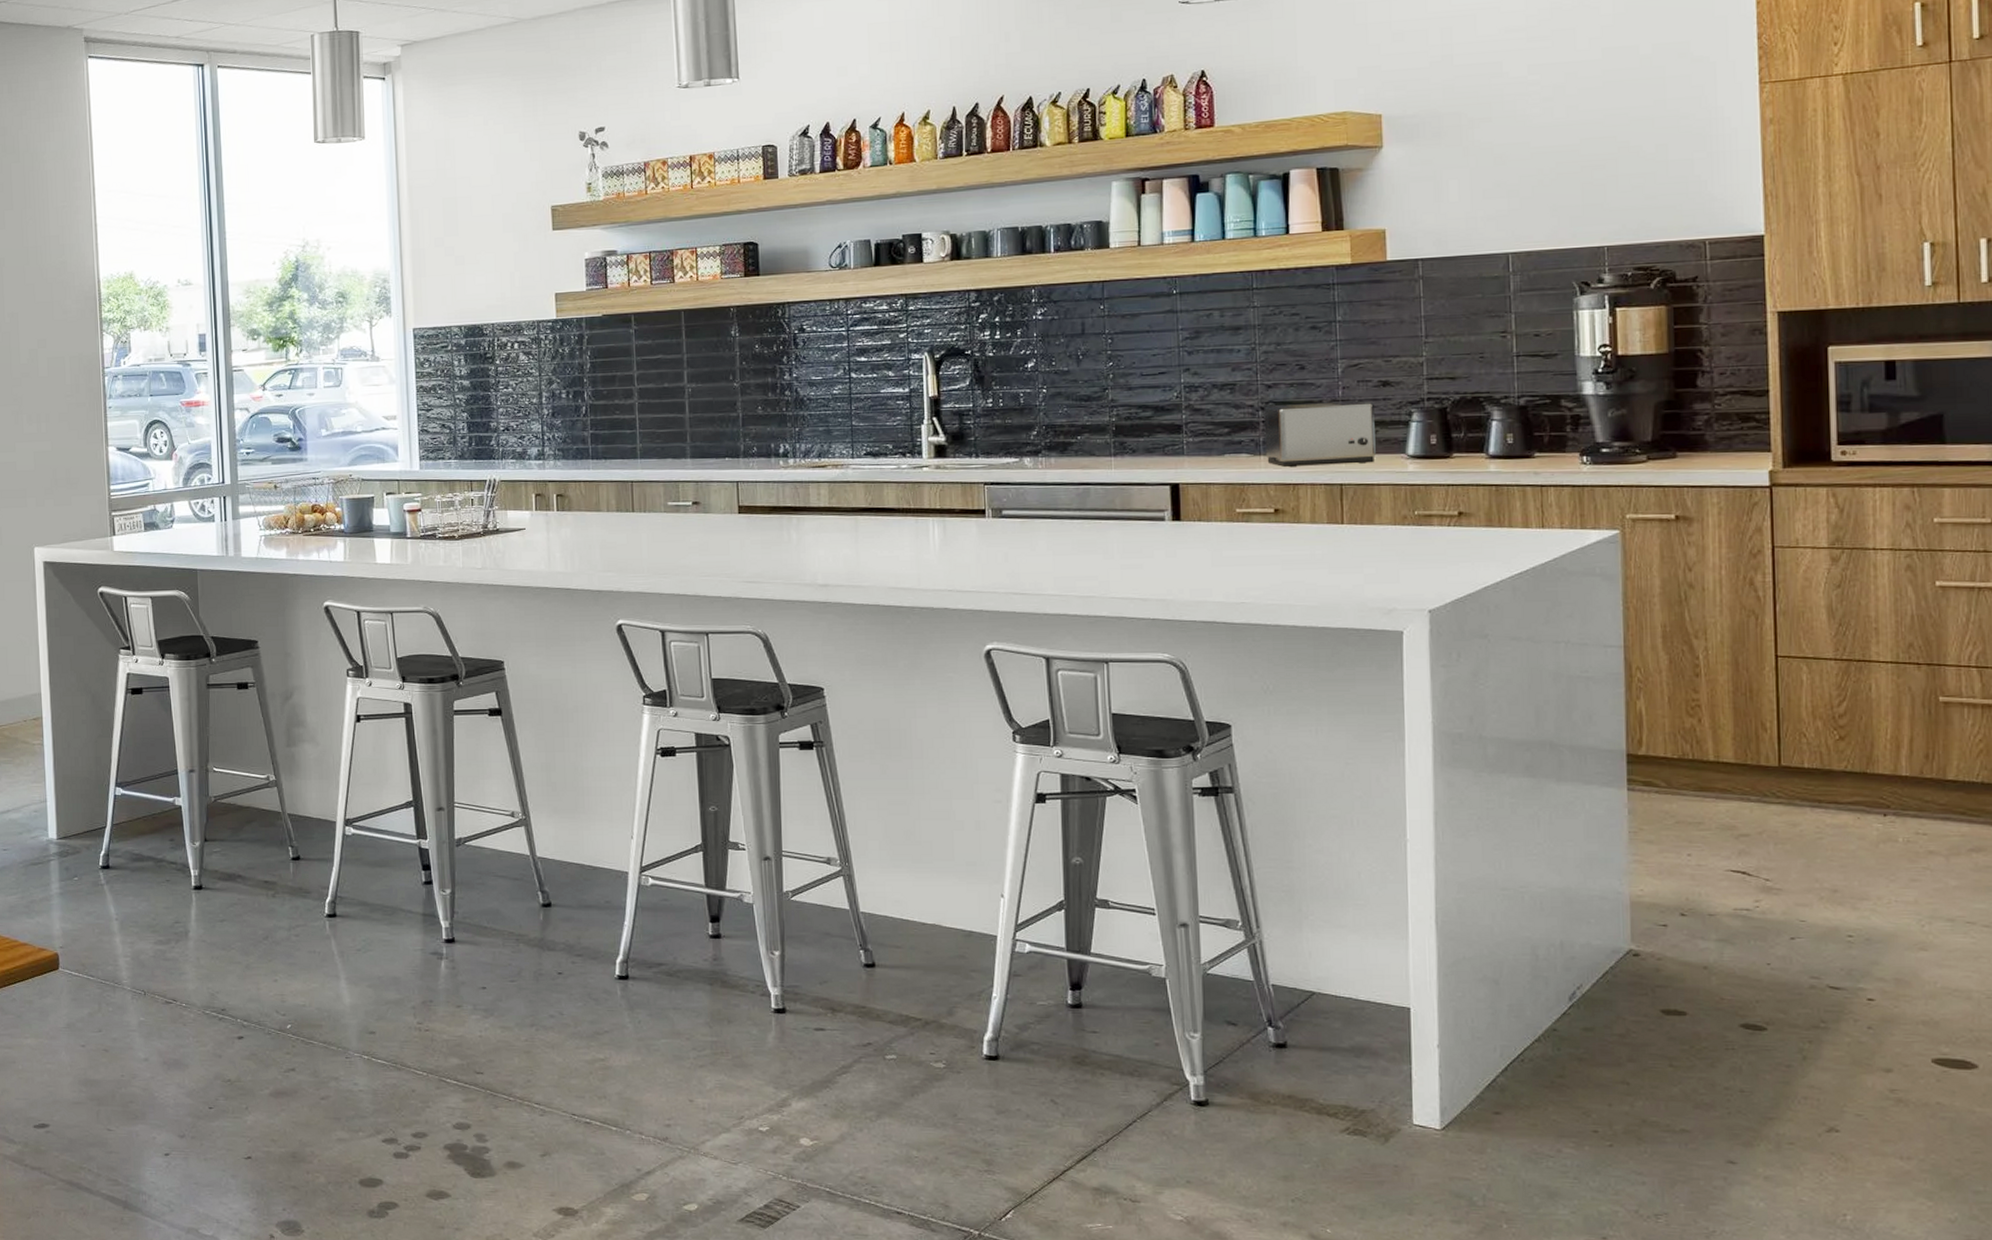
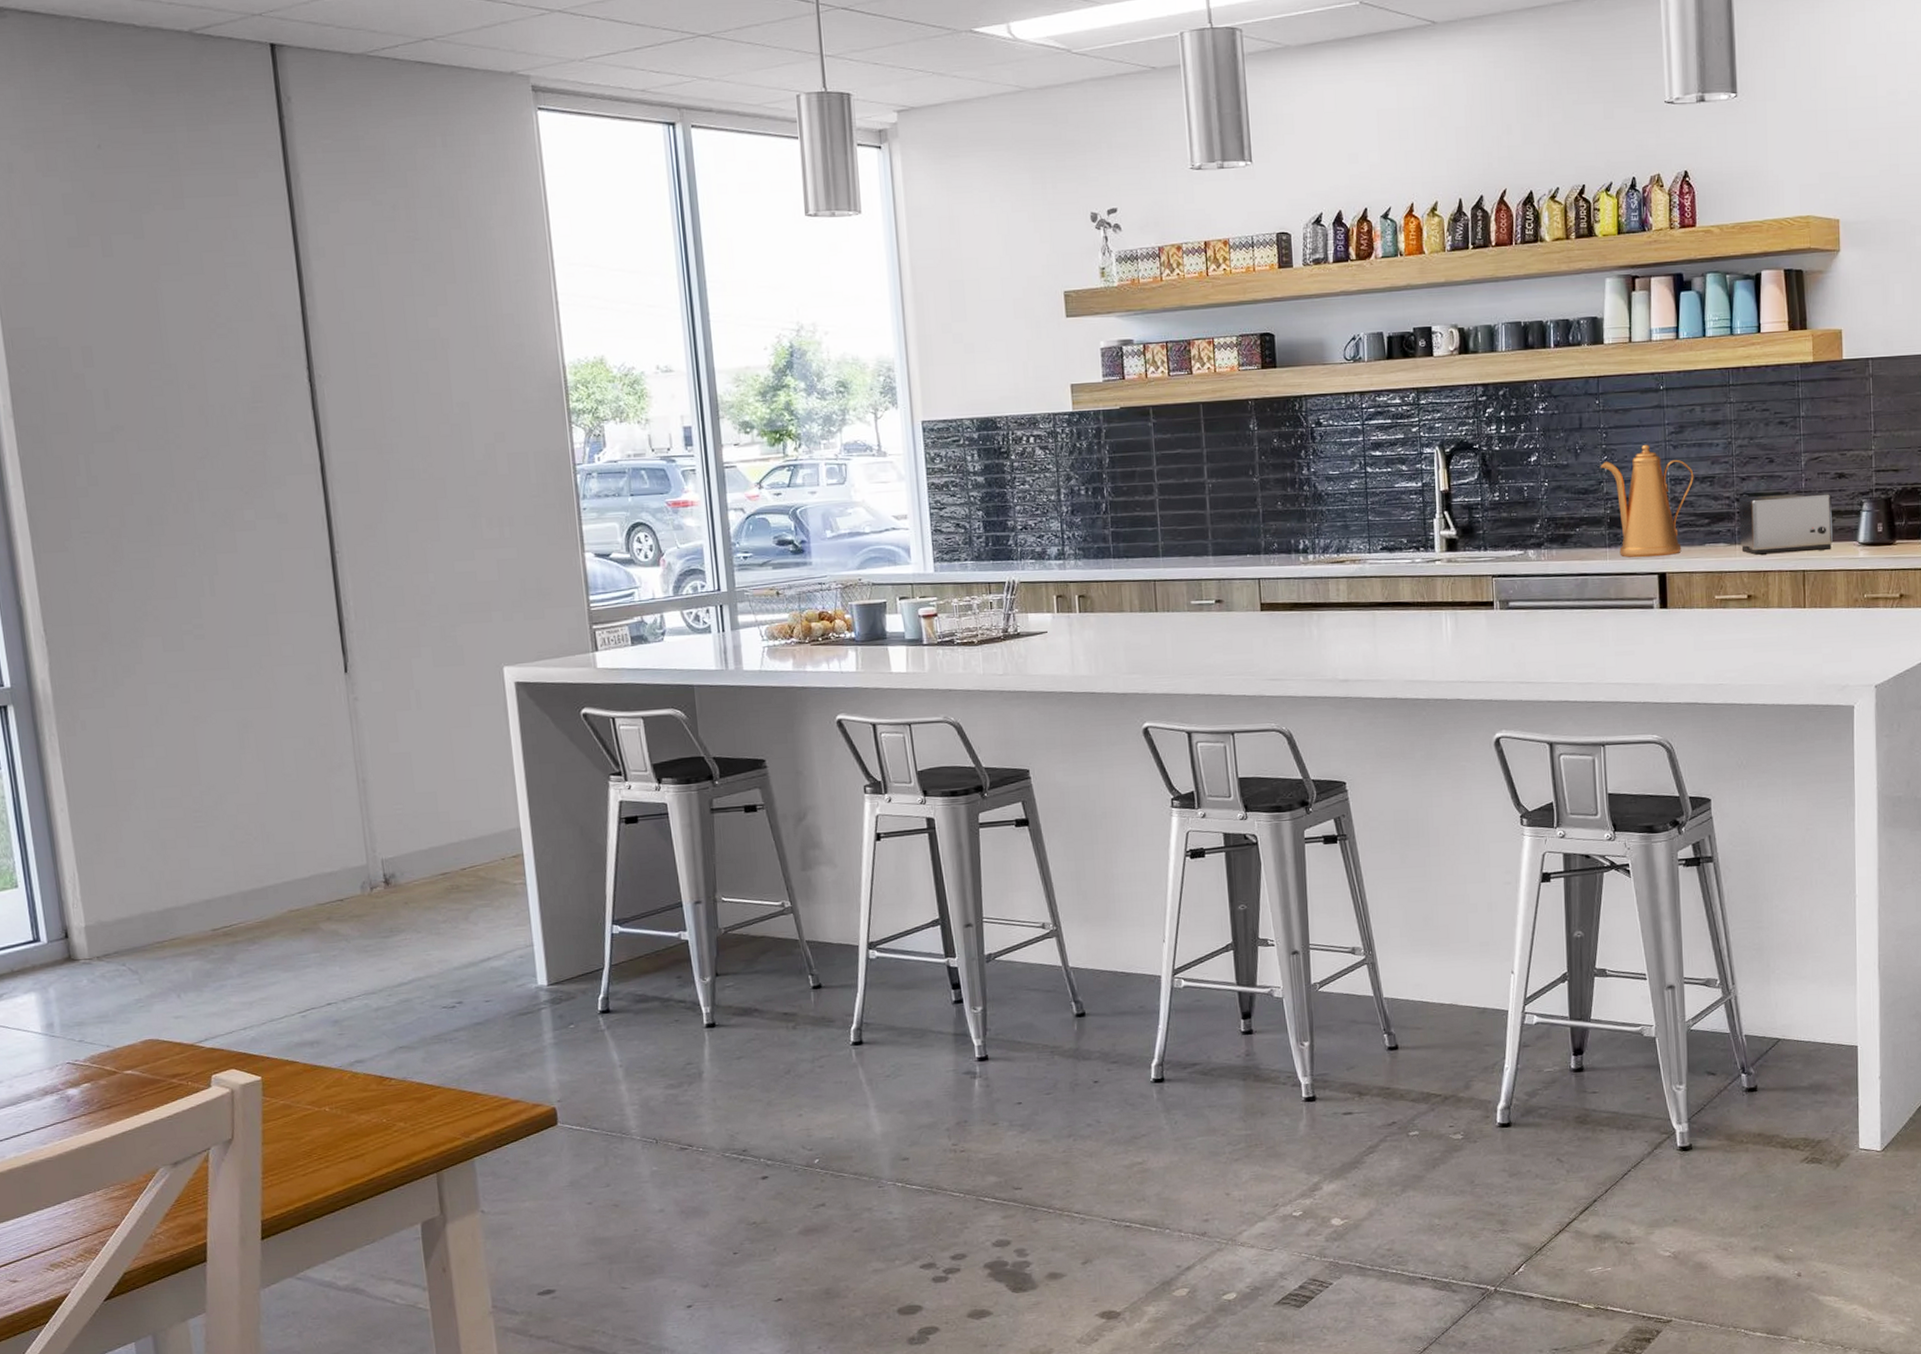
coffee pot: none [1104,350,1212,468] -> present [1600,444,1694,558]

